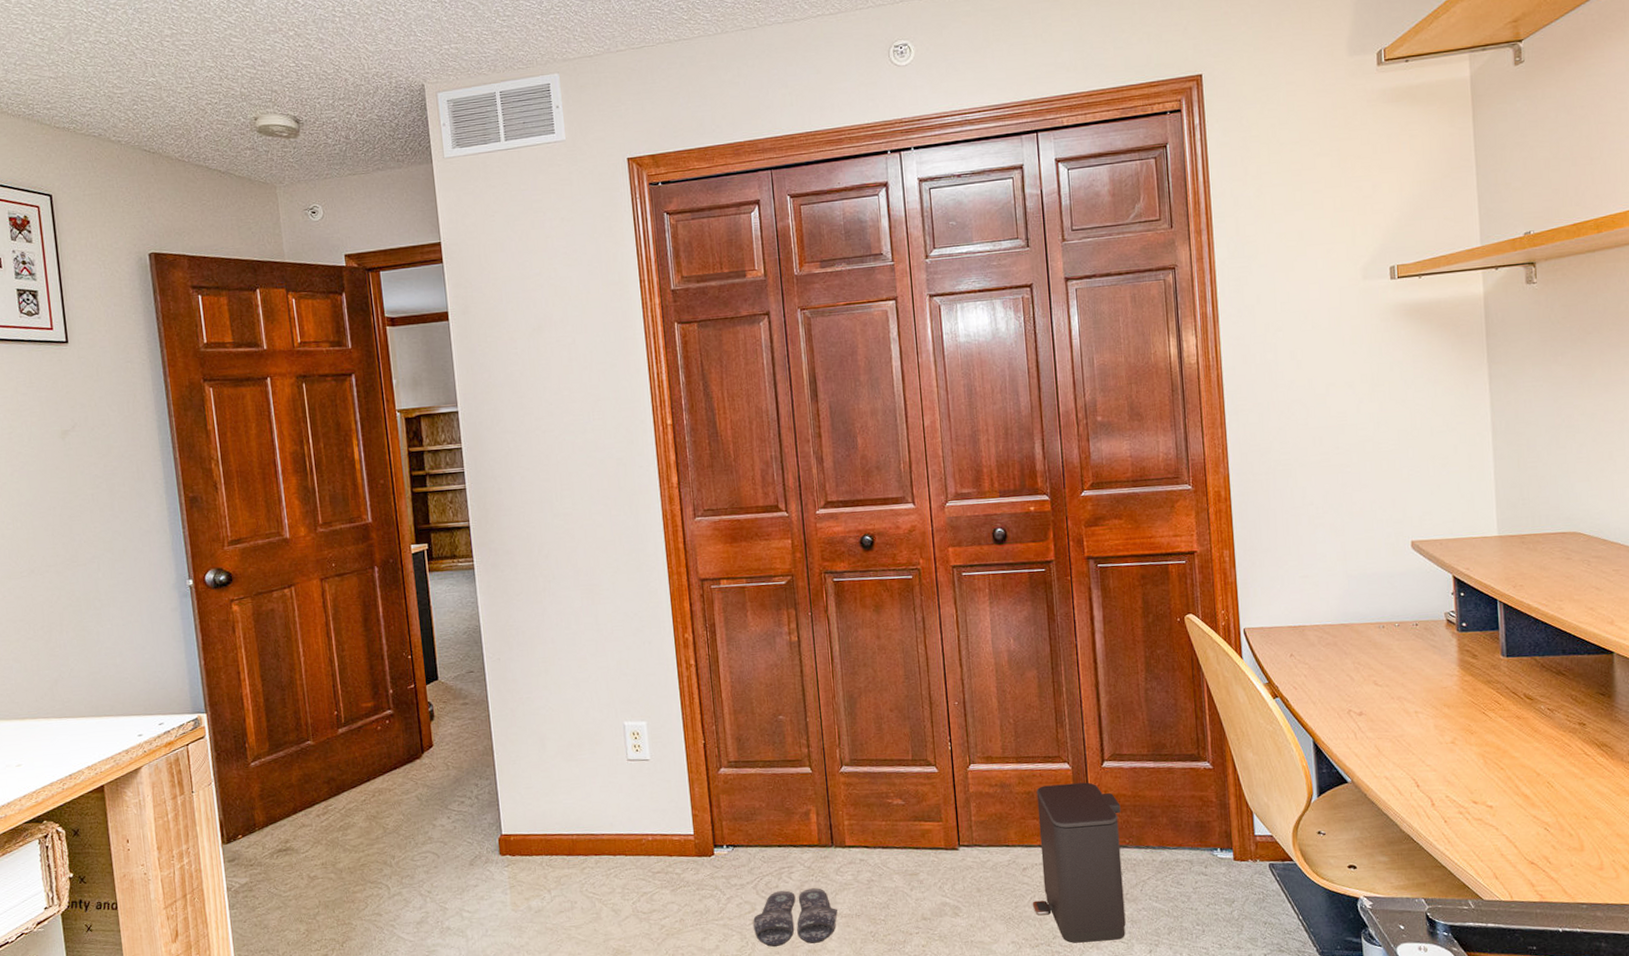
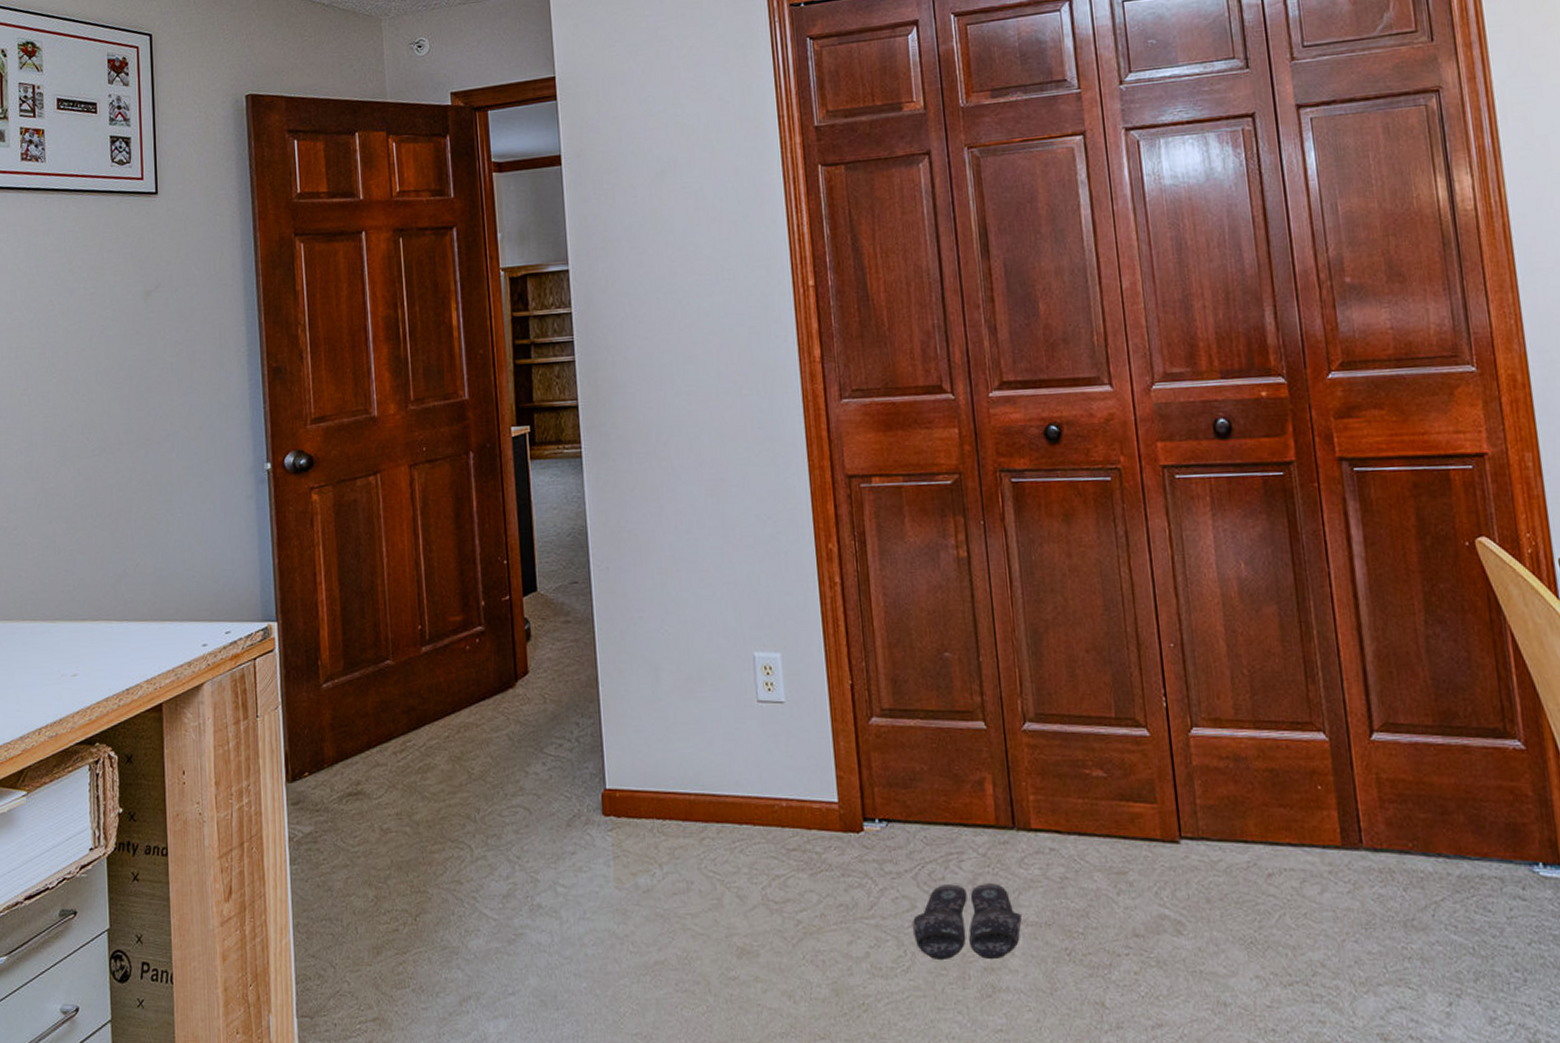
pedal bin: present [1032,782,1126,943] -> none [1281,760,1414,985]

